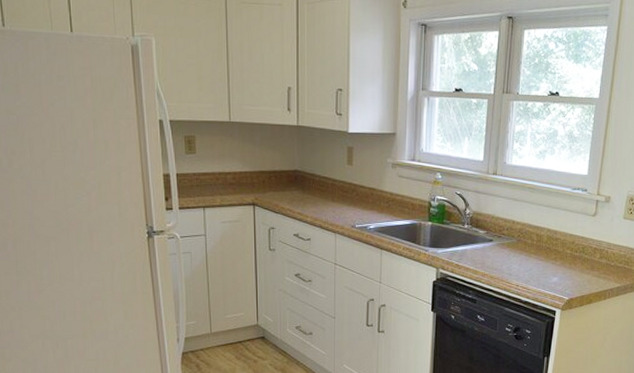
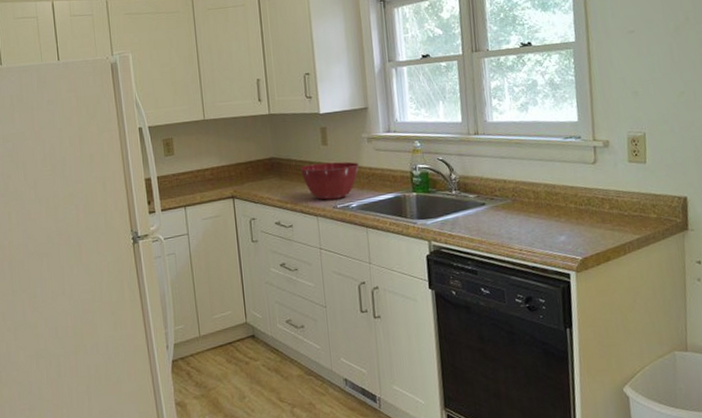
mixing bowl: none [323,182,381,219] -> present [300,161,360,200]

